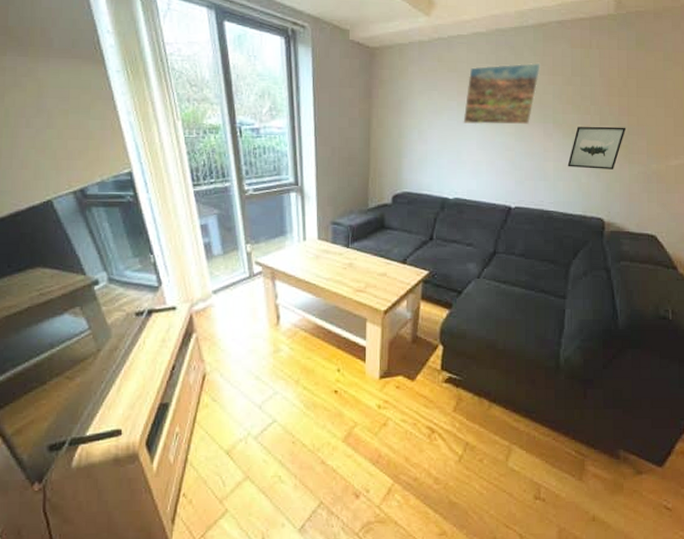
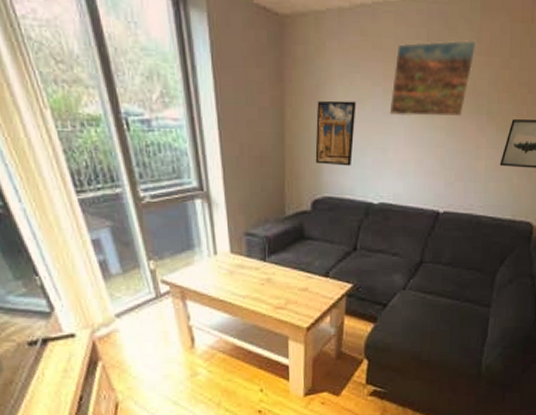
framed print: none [397,112,434,166] -> present [315,100,356,166]

